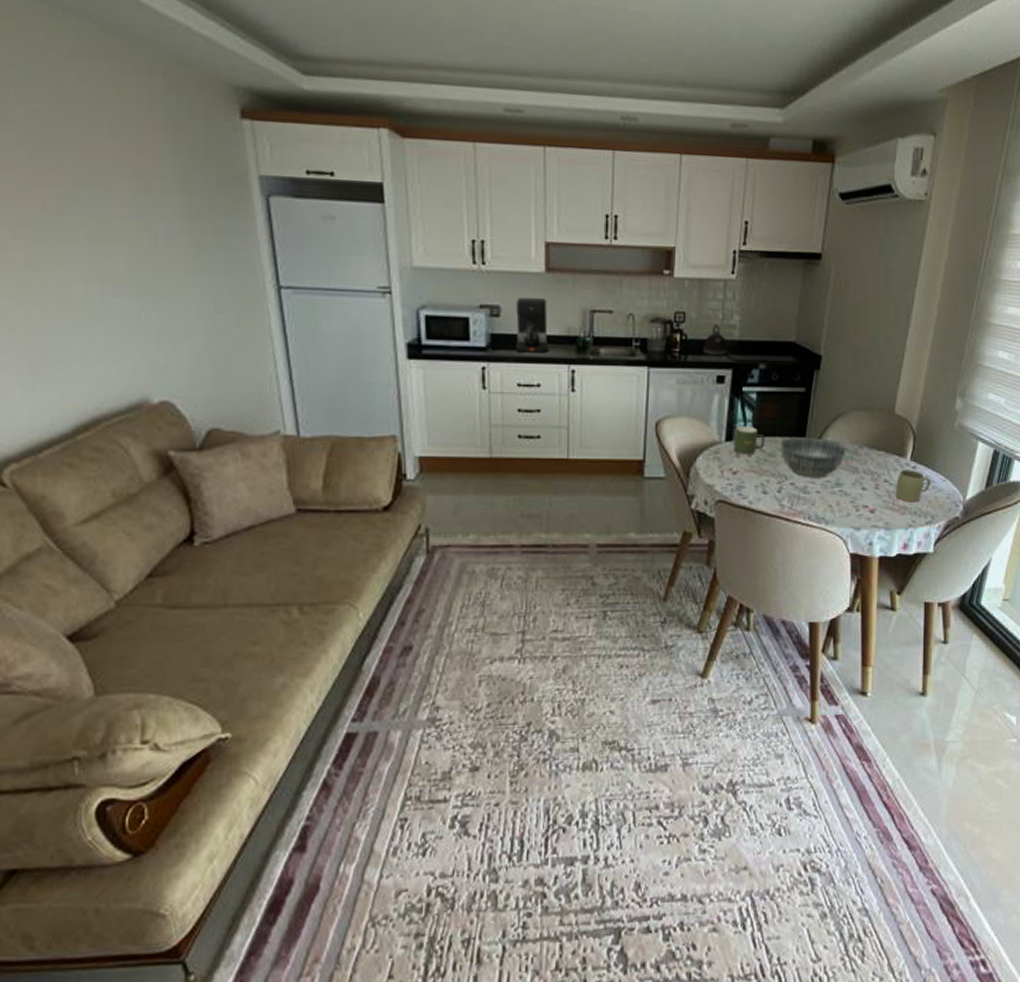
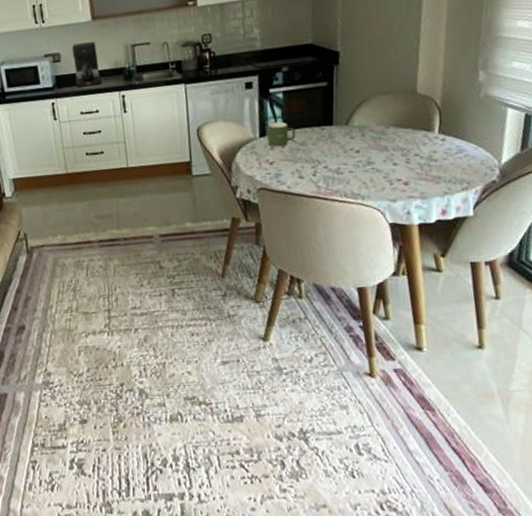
kettle: present [702,324,727,355] -> none [230,39,252,67]
bowl: present [780,436,846,477] -> none [310,124,374,160]
mug: present [896,470,931,502] -> none [426,142,463,172]

